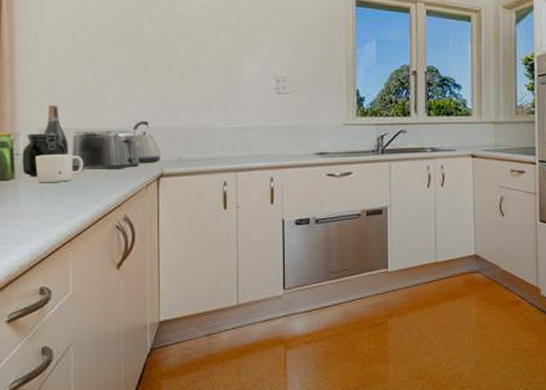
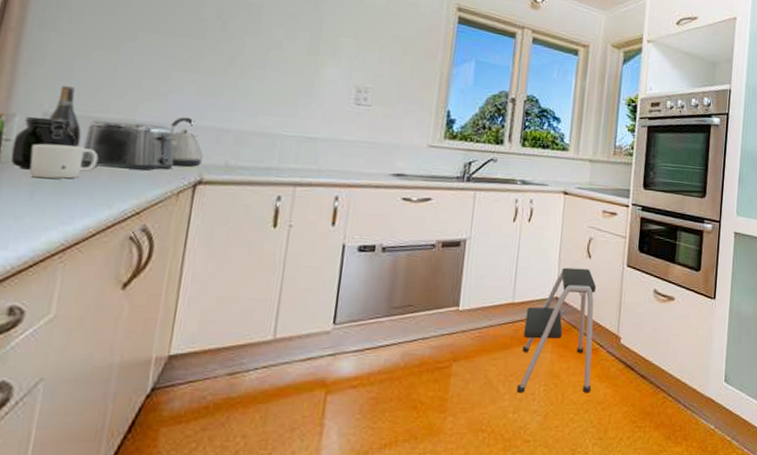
step stool: none [448,226,517,344] -> present [516,267,596,393]

